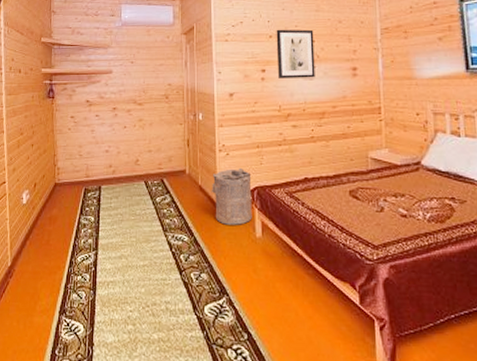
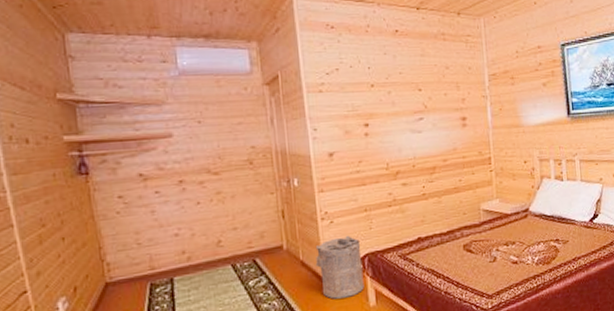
wall art: present [276,29,315,78] -> none [378,76,424,133]

